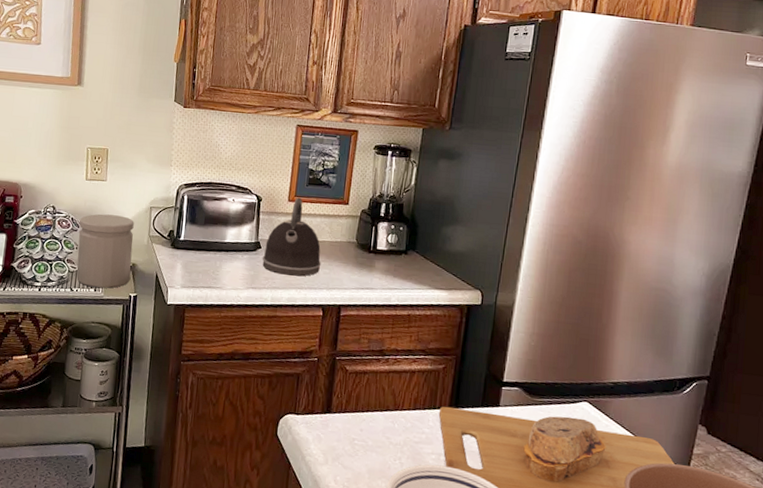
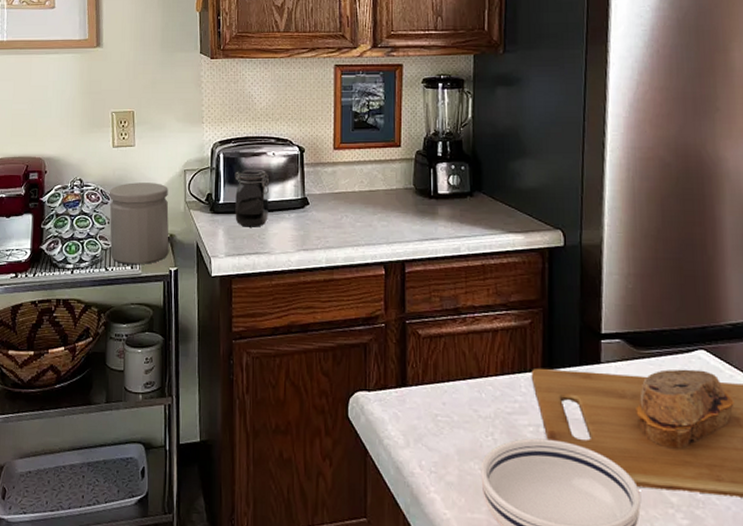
jar: none [193,211,228,264] -> present [234,169,270,227]
kettle: present [262,197,321,277] -> none [311,144,378,232]

